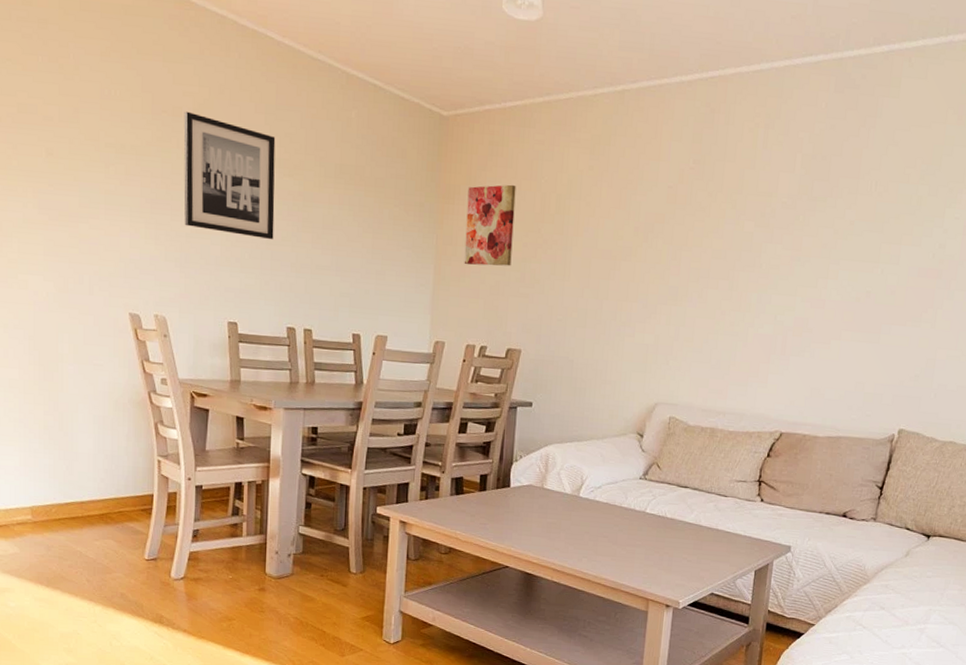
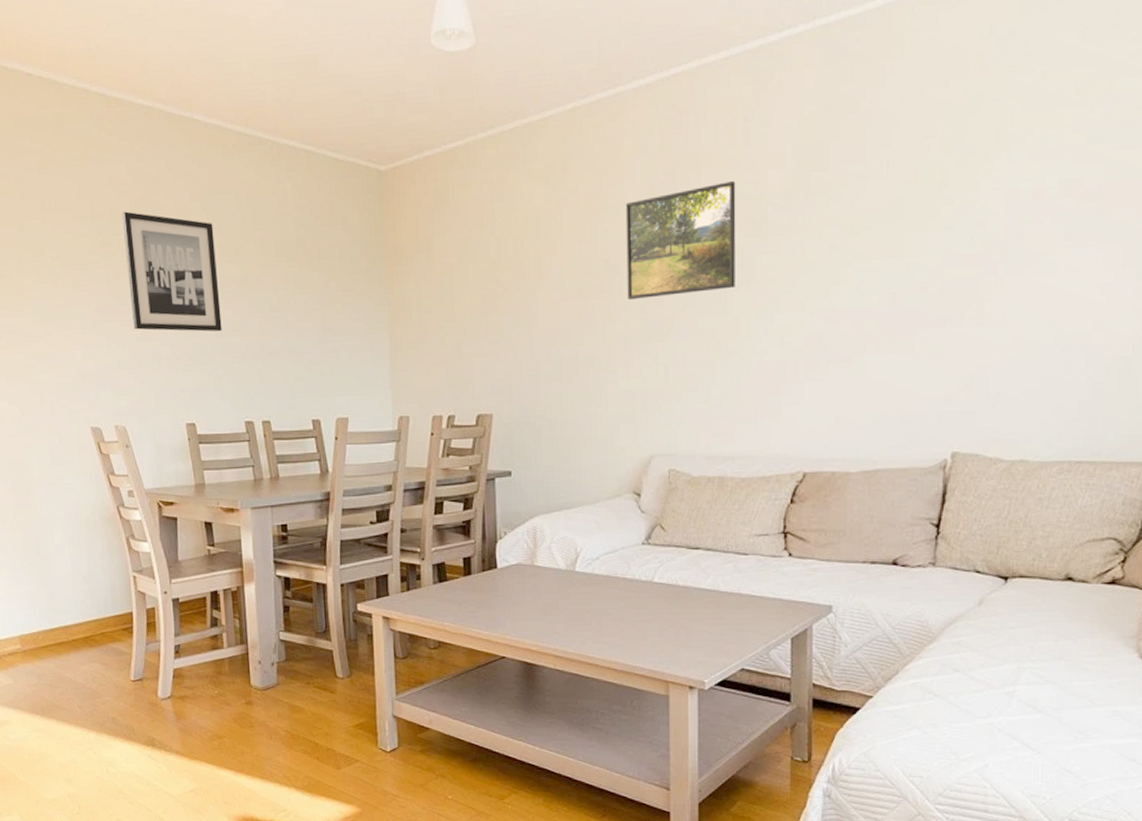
wall art: present [464,184,516,267] -> none [416,233,471,329]
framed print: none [651,176,753,269] -> present [625,181,736,301]

